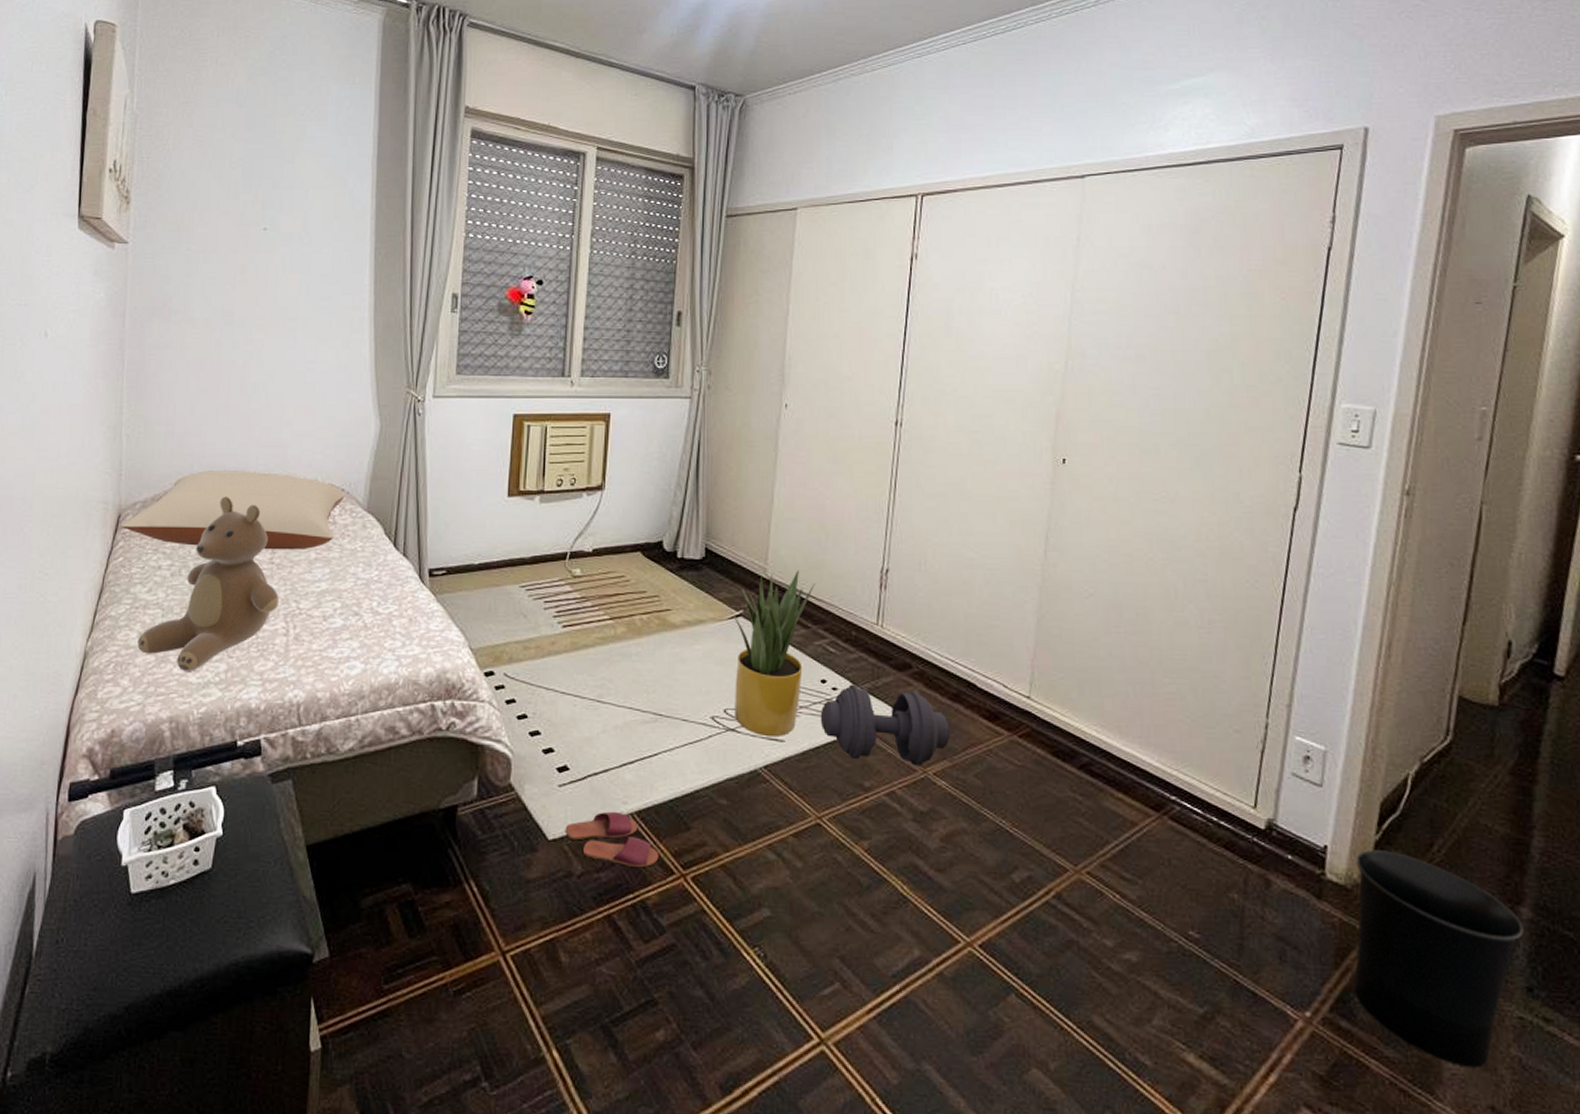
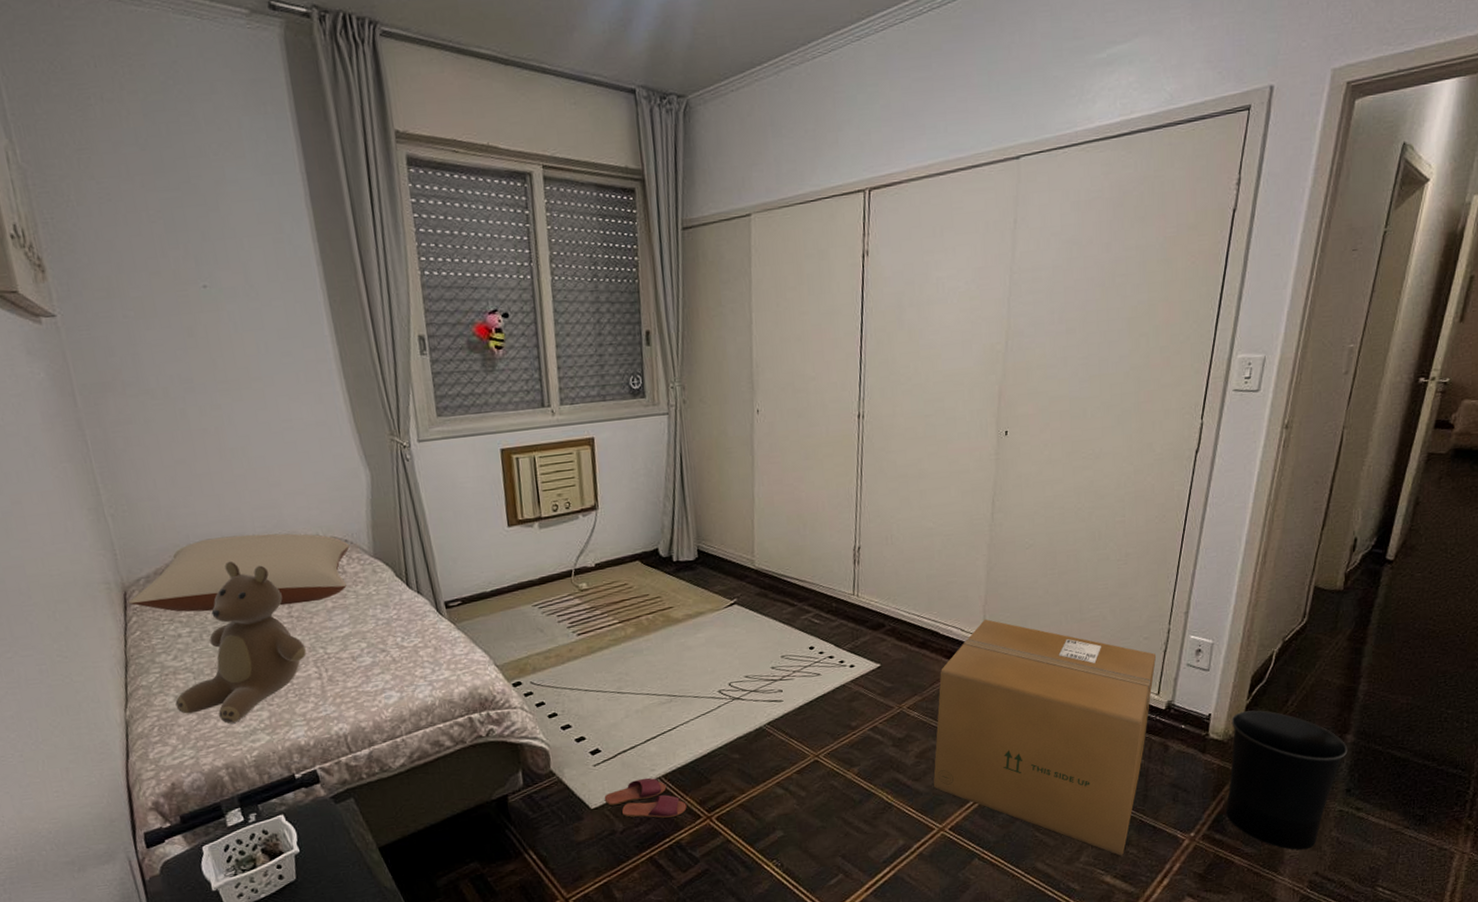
planter: present [729,570,815,736] -> none [724,558,798,699]
dumbbell: present [820,684,951,766] -> none [810,644,920,707]
box: none [961,676,1251,1028] -> present [933,618,1156,856]

